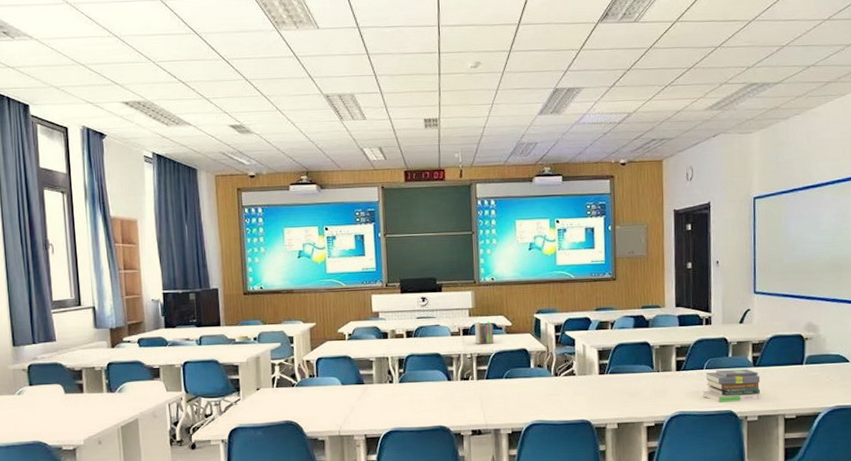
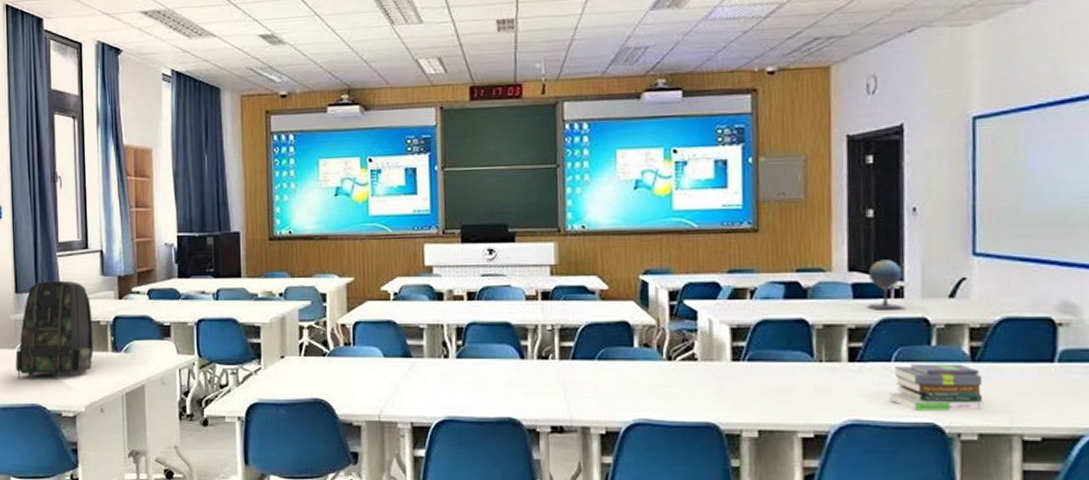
backpack: none [15,333,90,421] -> present [15,280,93,379]
books: present [475,321,494,344] -> none [558,282,584,313]
globe: none [688,298,713,334] -> present [867,260,906,310]

